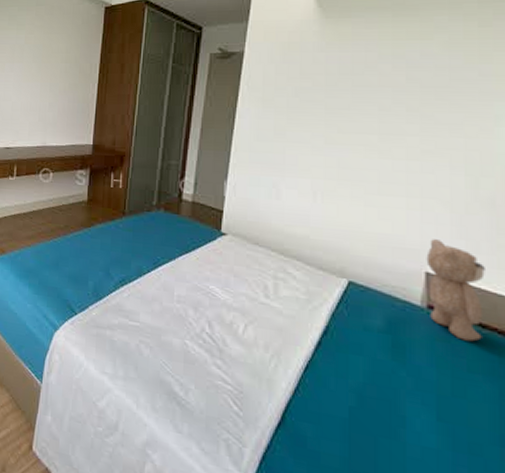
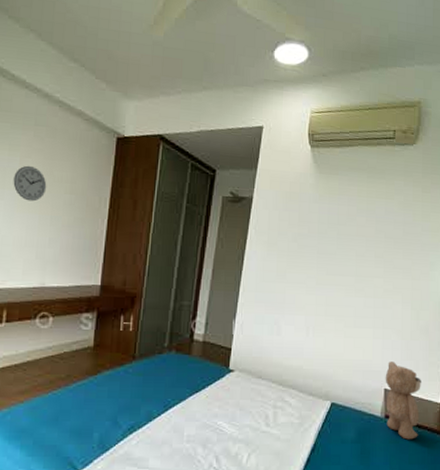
wall clock: none [20,41,47,72] -> present [13,165,47,202]

